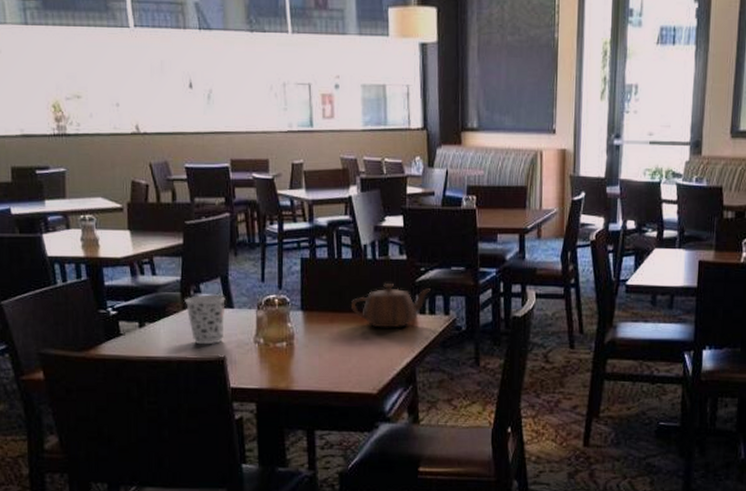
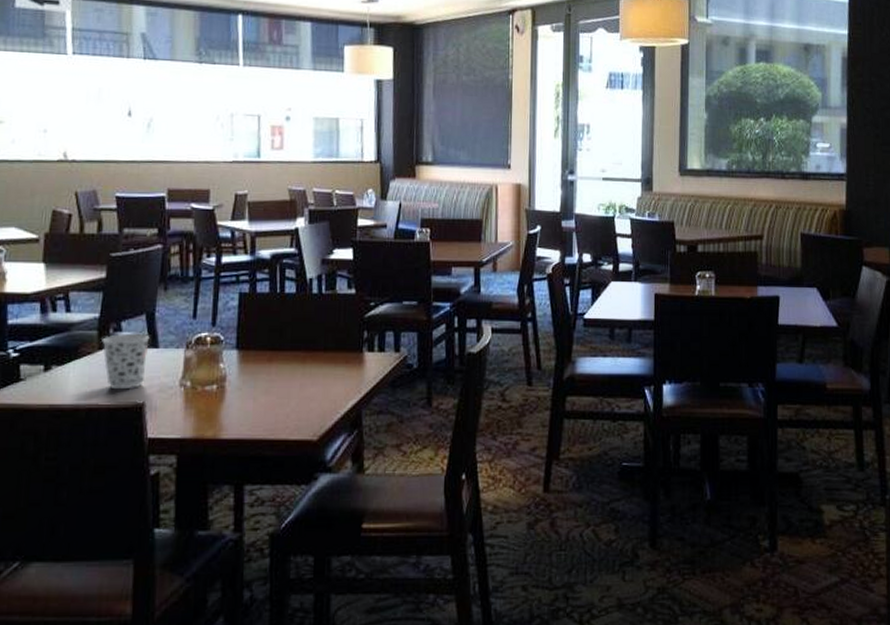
teapot: present [350,282,430,328] -> none [292,318,380,367]

